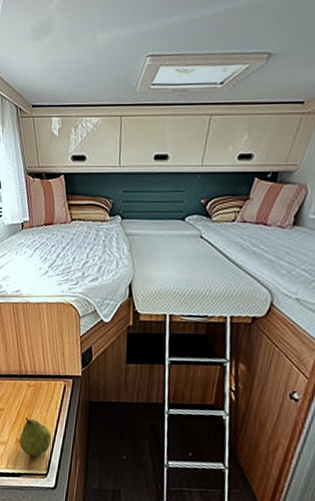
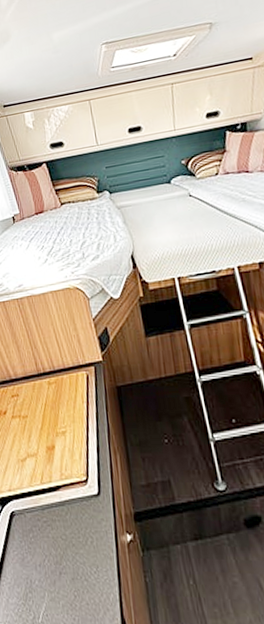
fruit: present [19,417,52,457] -> none [49,419,85,464]

